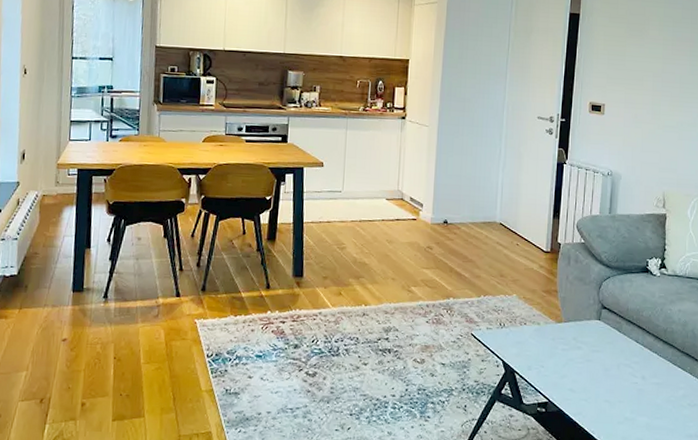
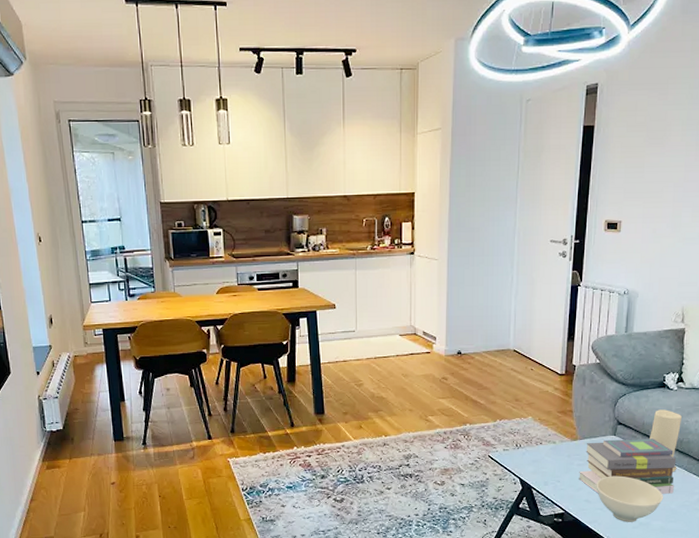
books: none [563,324,661,388] -> present [579,439,677,495]
bowl: none [580,363,648,417] -> present [596,475,663,522]
candle: none [634,296,665,364] -> present [650,409,682,472]

